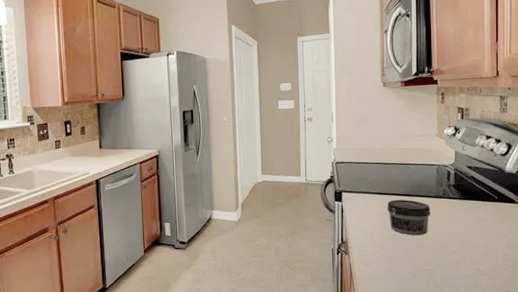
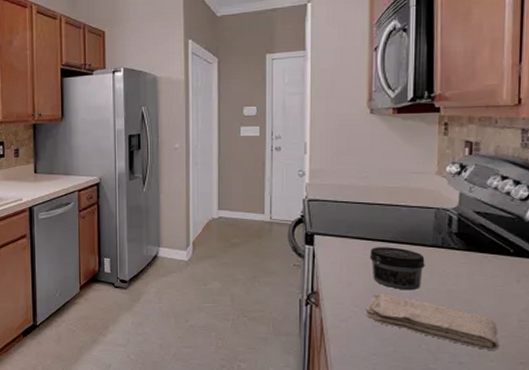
washcloth: none [385,240,490,282] -> present [365,294,500,350]

